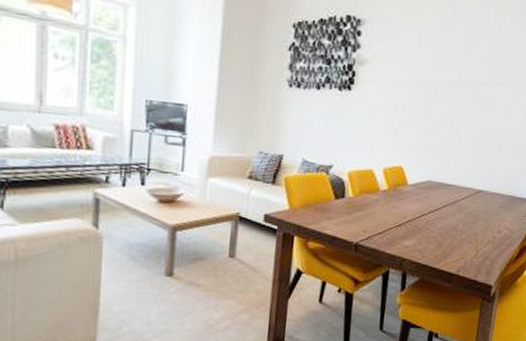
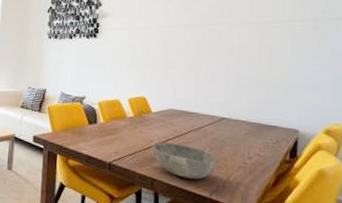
bowl: none [405,218,470,256] -> present [153,142,218,180]

